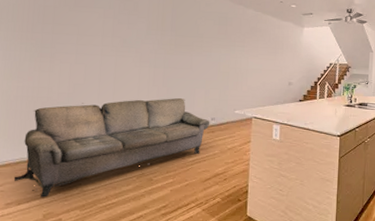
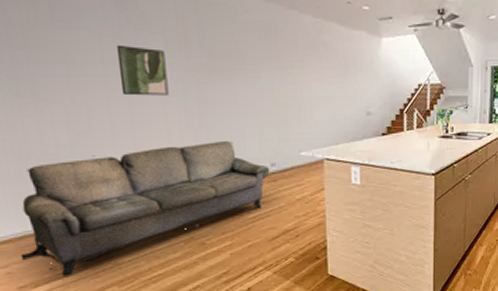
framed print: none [111,24,146,62] -> present [116,44,169,96]

